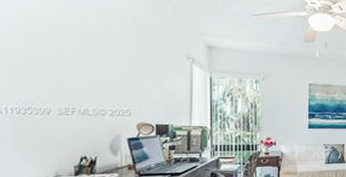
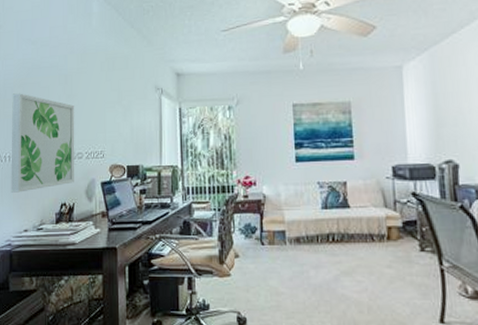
wall art: none [13,43,97,145] -> present [11,93,75,193]

